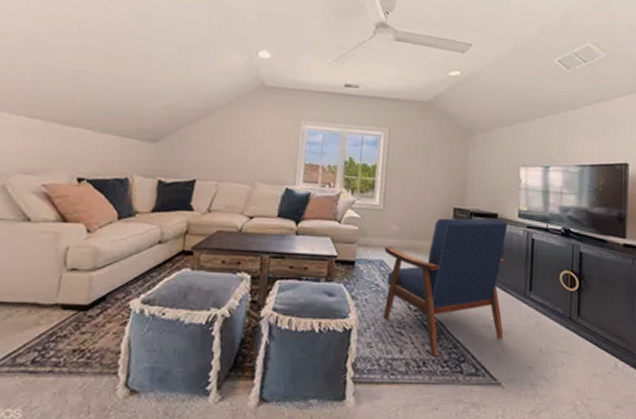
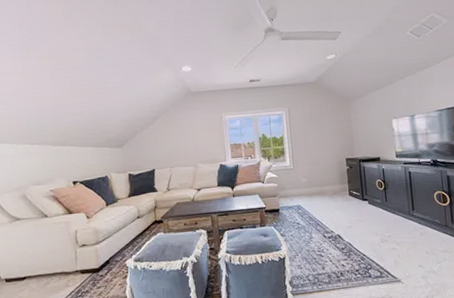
armchair: present [383,218,508,357] -> none [299,161,398,268]

